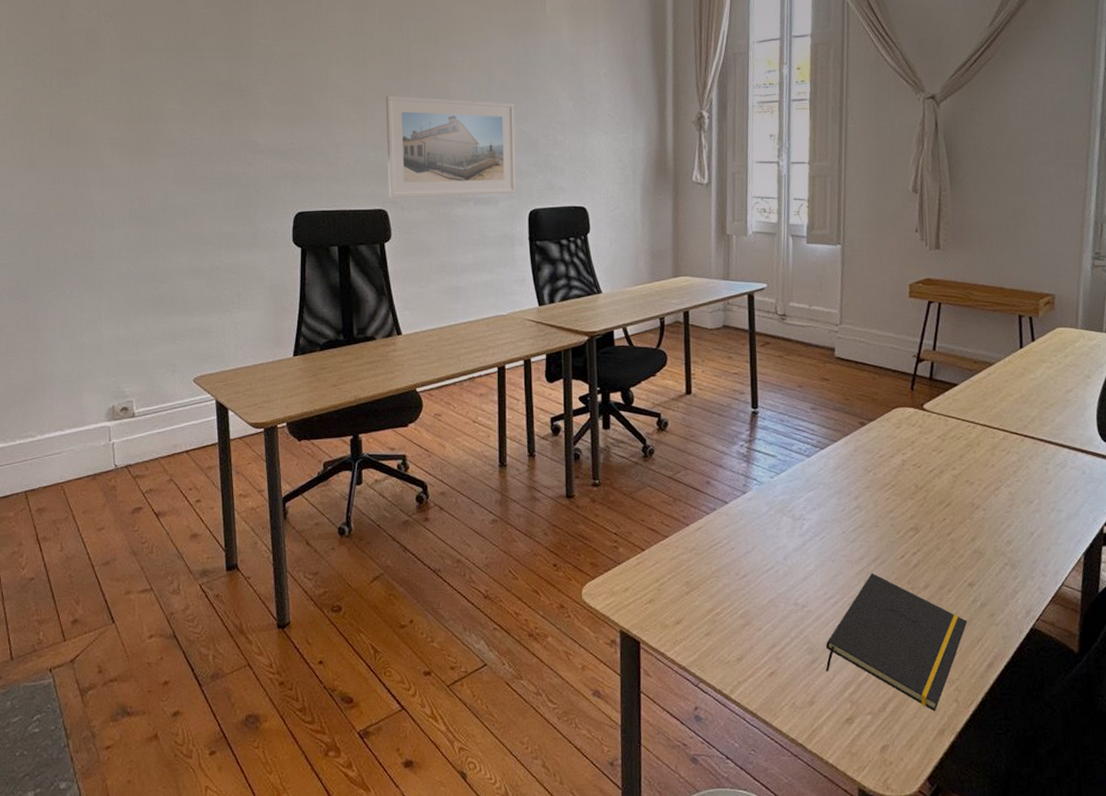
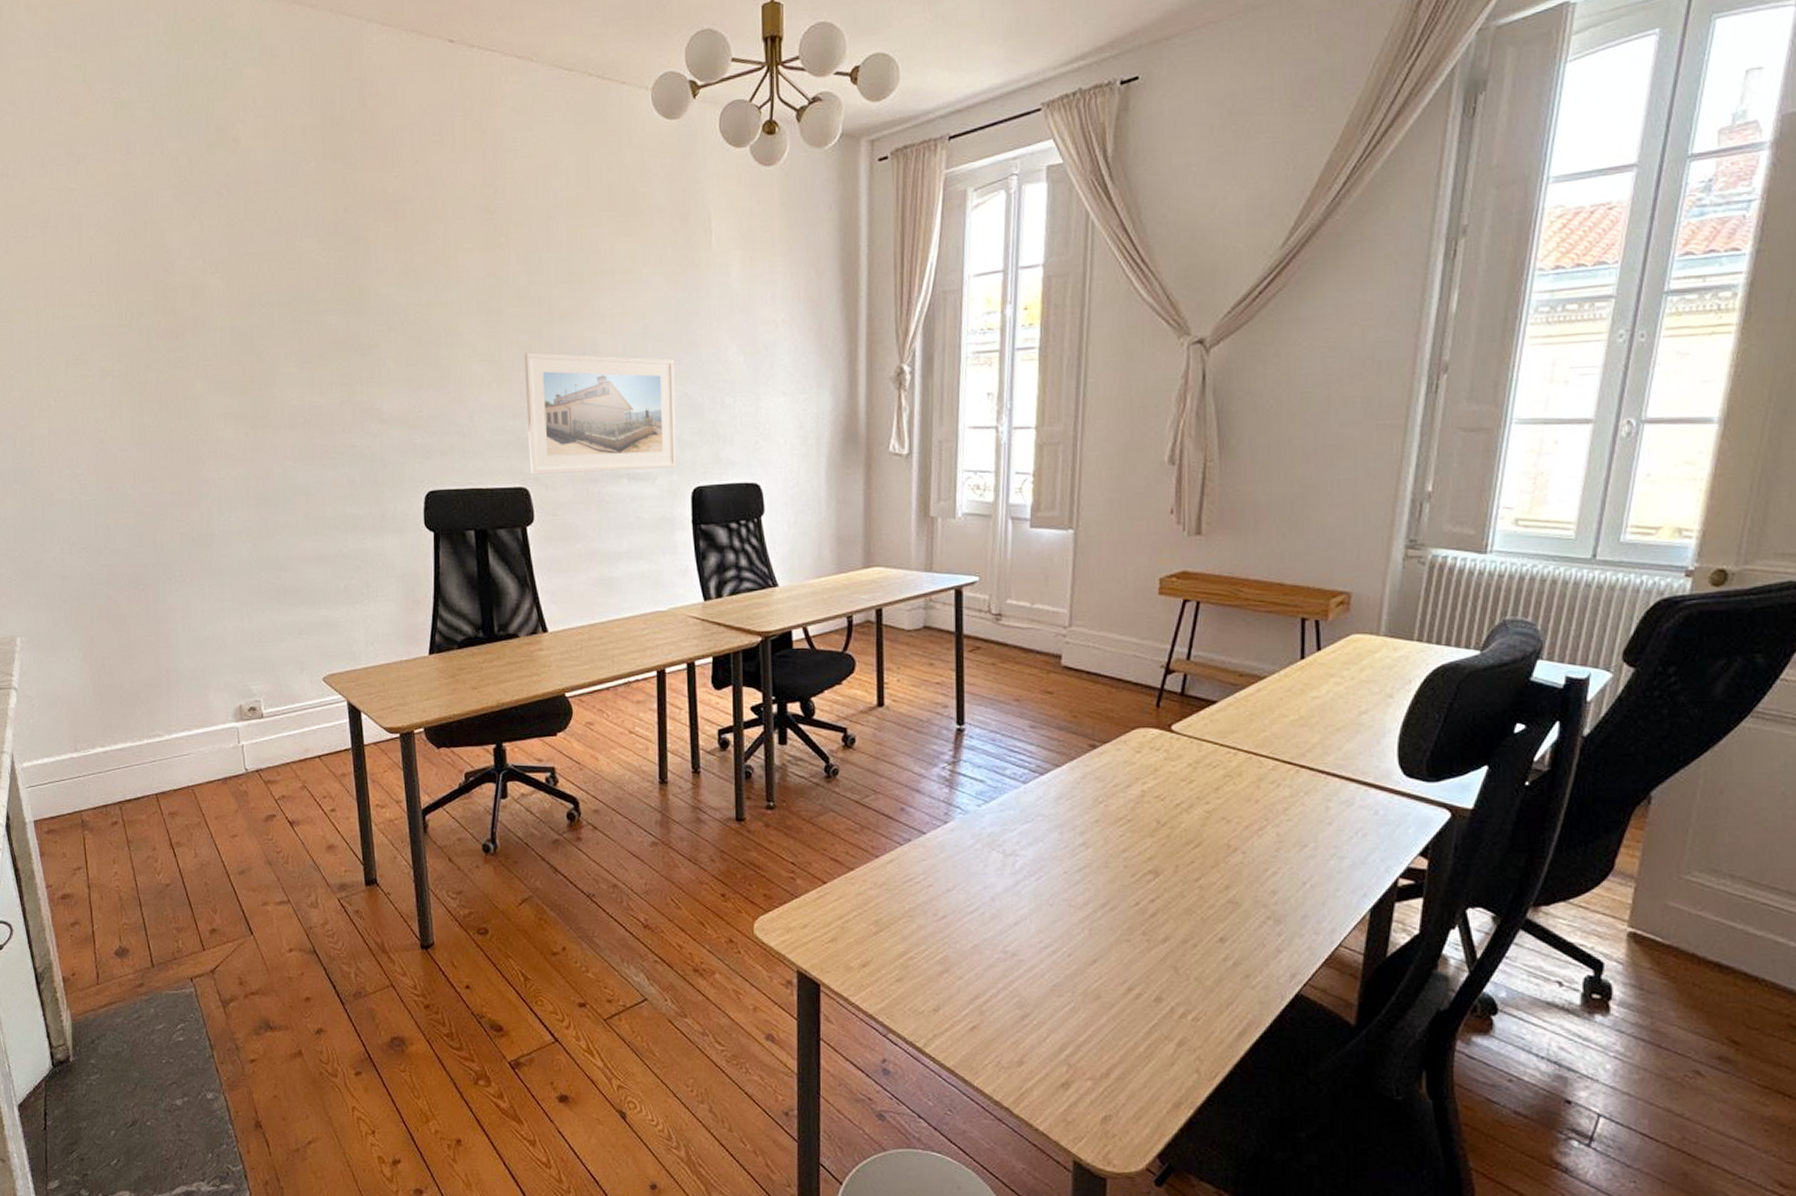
notepad: present [825,573,968,712] -> none [1038,920,1216,1082]

